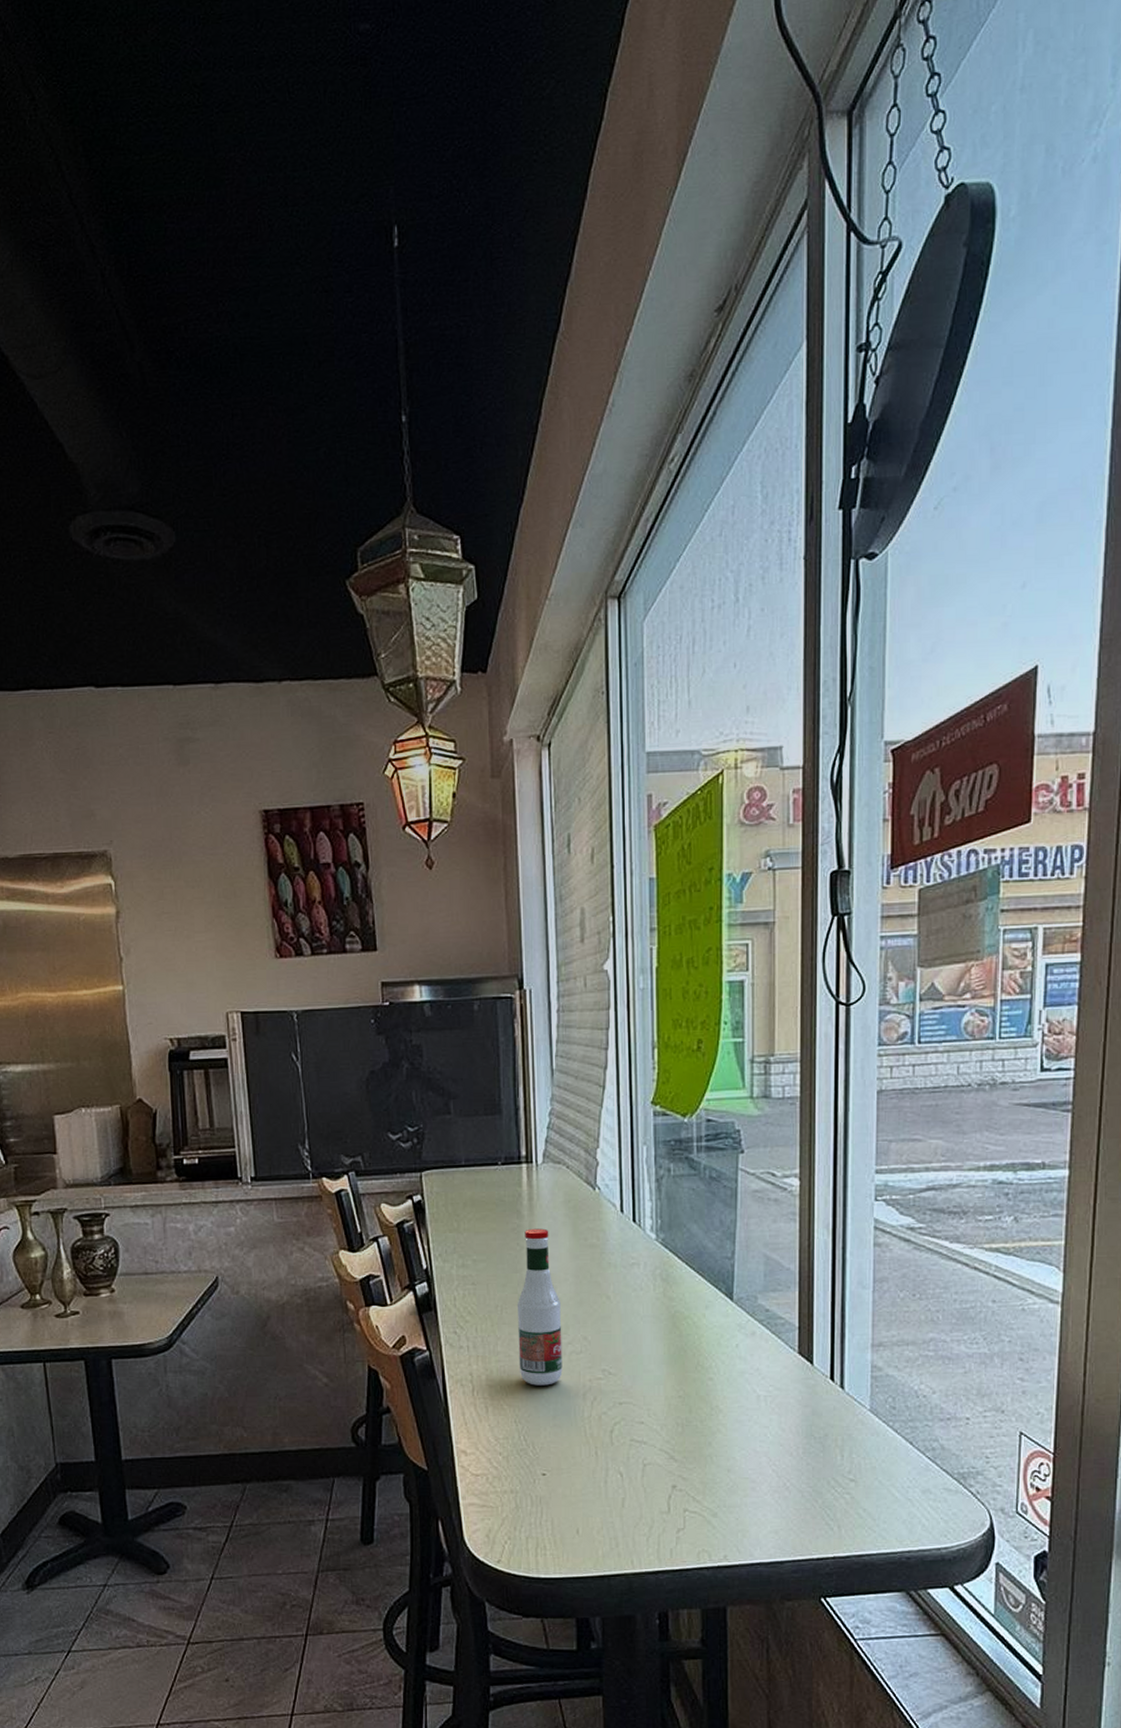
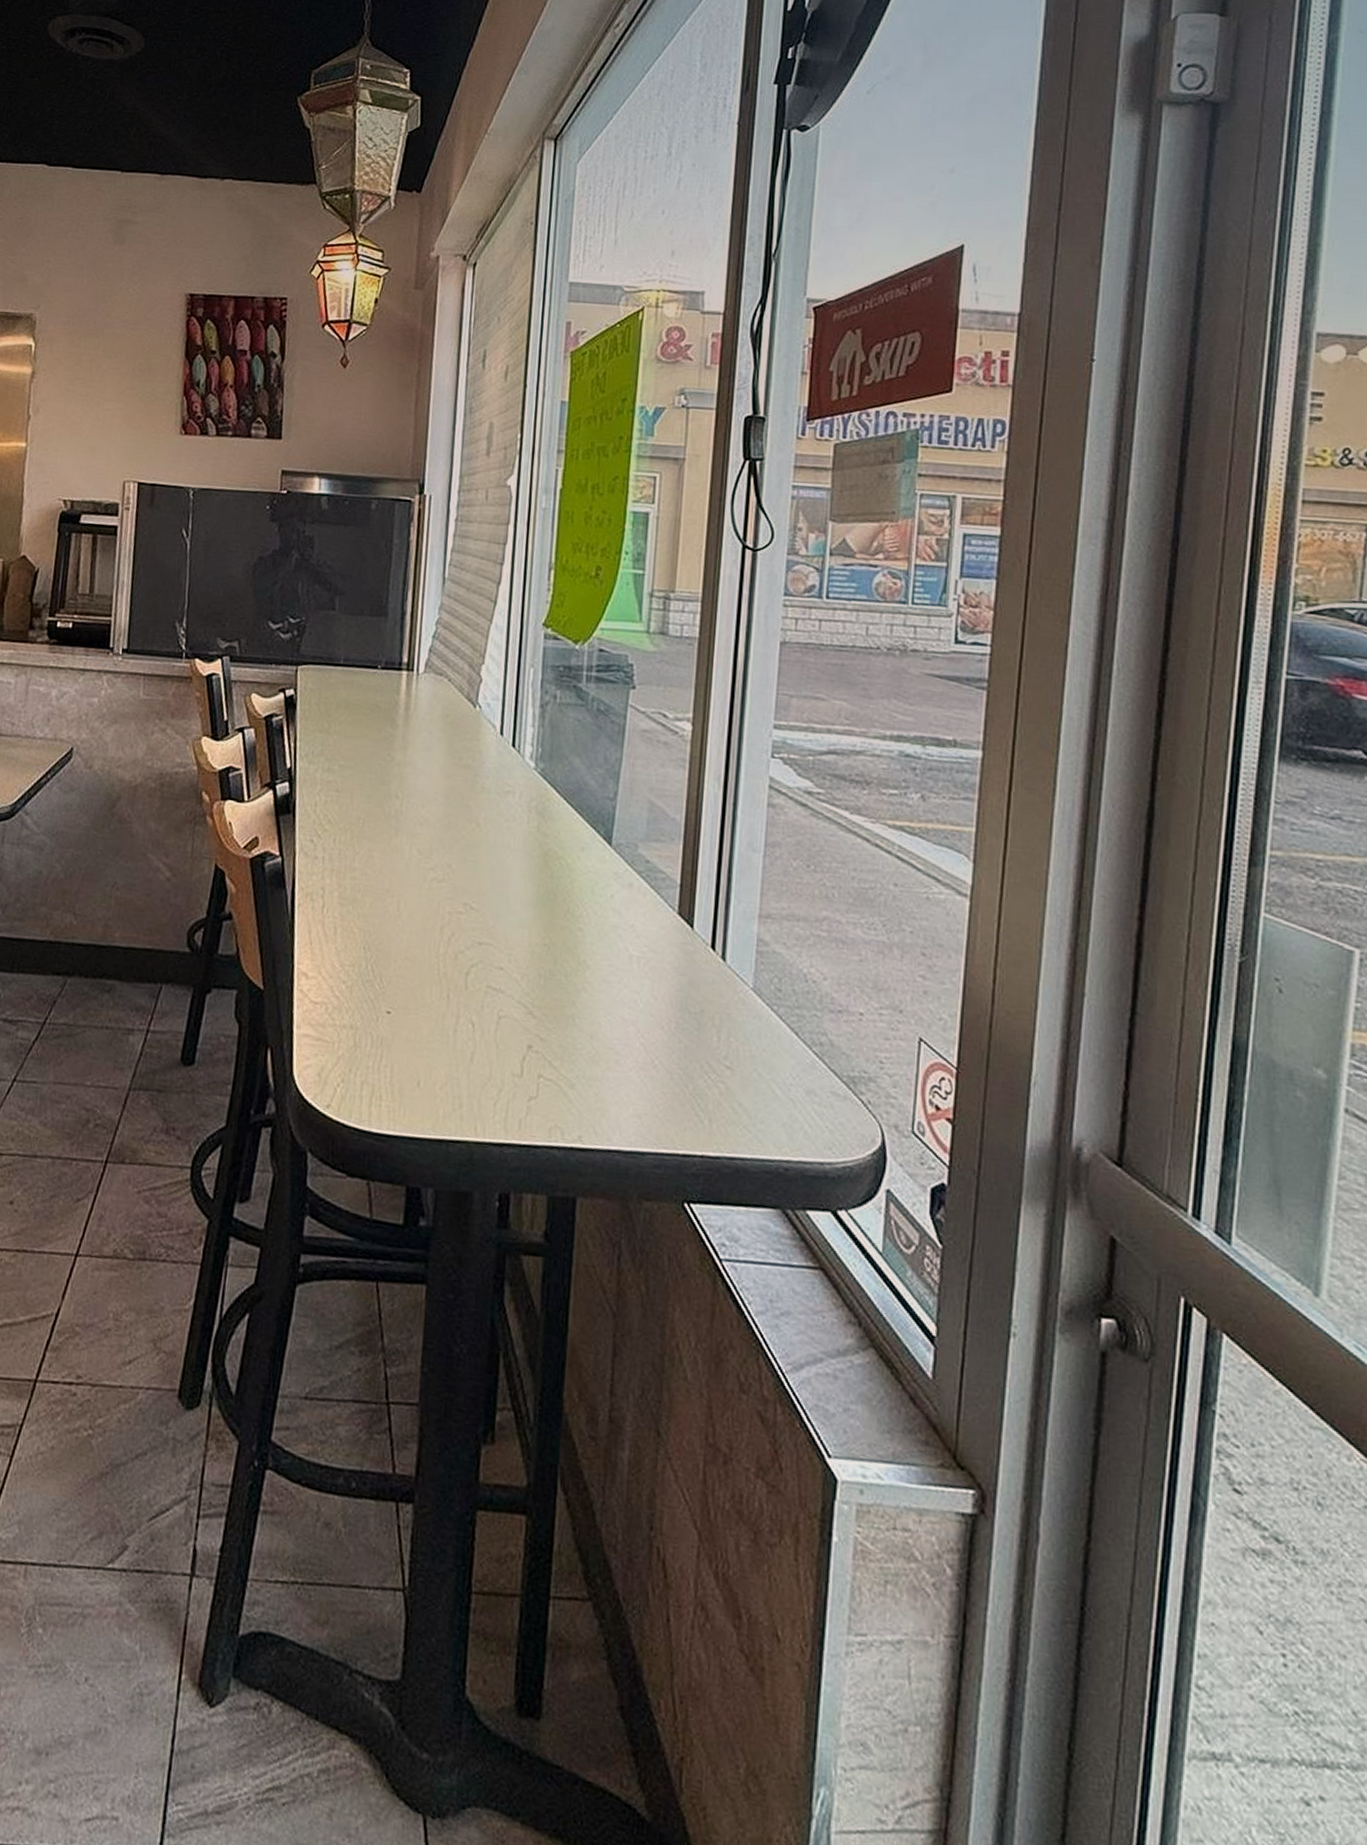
tabasco sauce: present [517,1228,563,1386] -> none [375,739,427,913]

